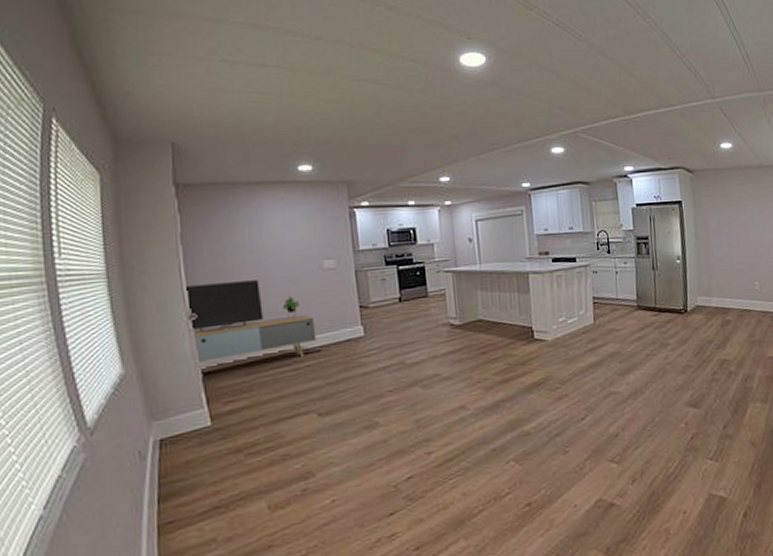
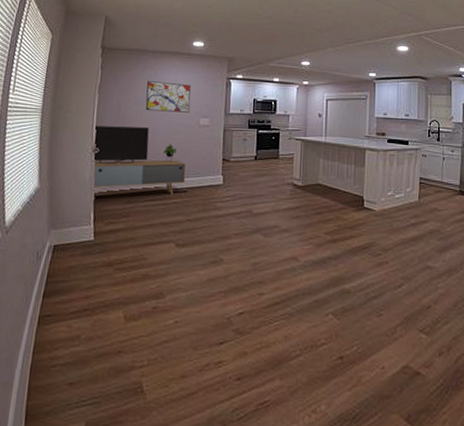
wall art: none [246,220,309,260] -> present [145,81,191,113]

